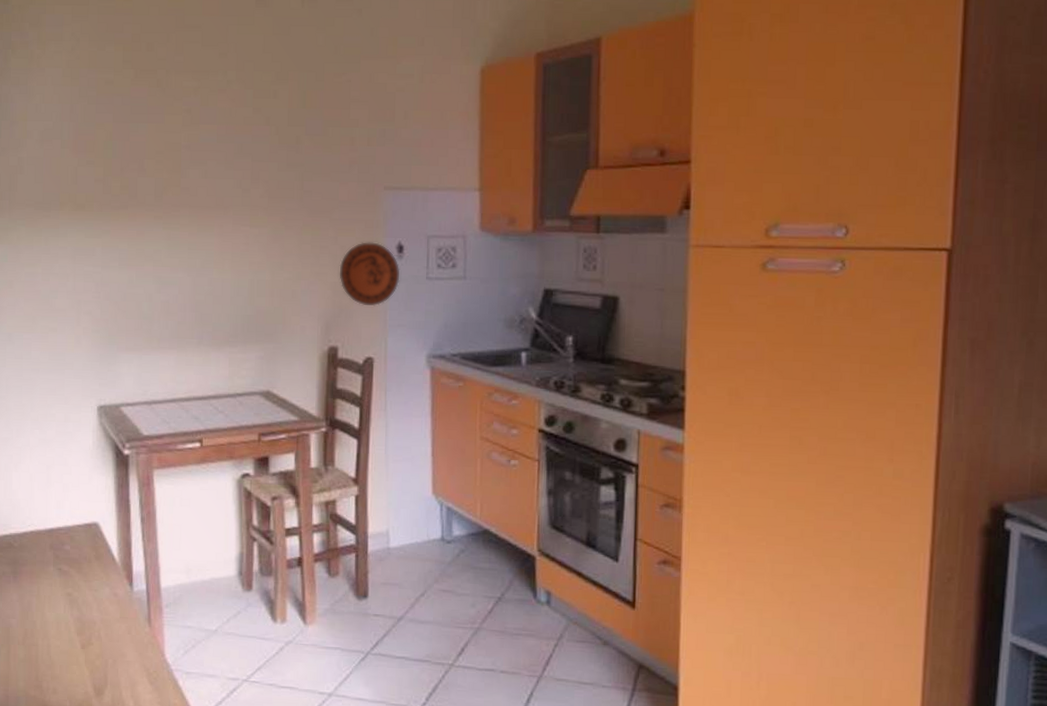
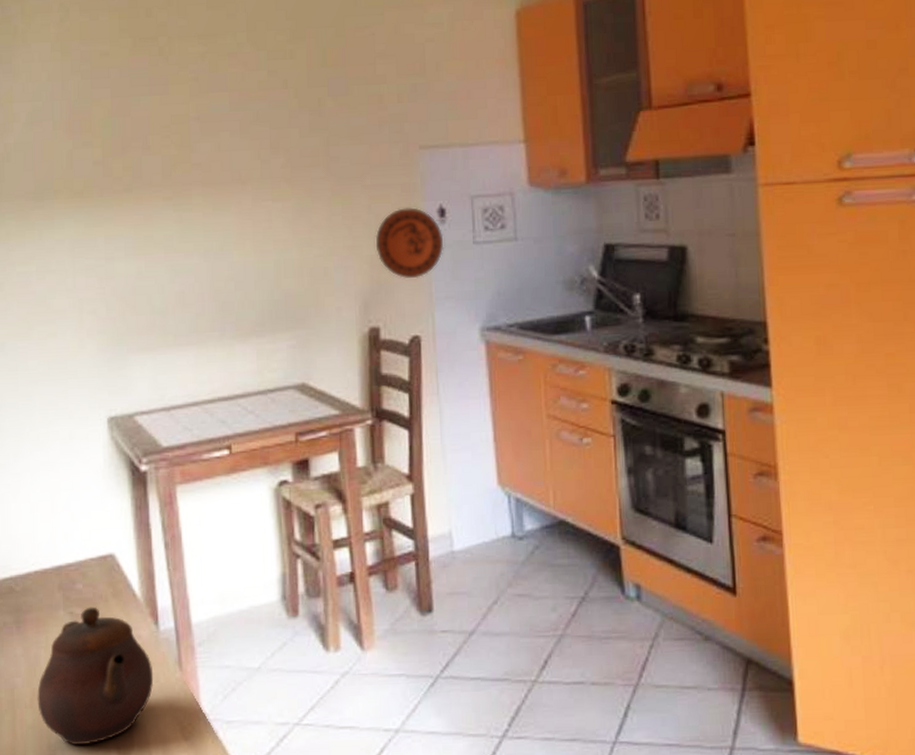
teapot: none [28,565,127,680] -> present [37,606,154,746]

